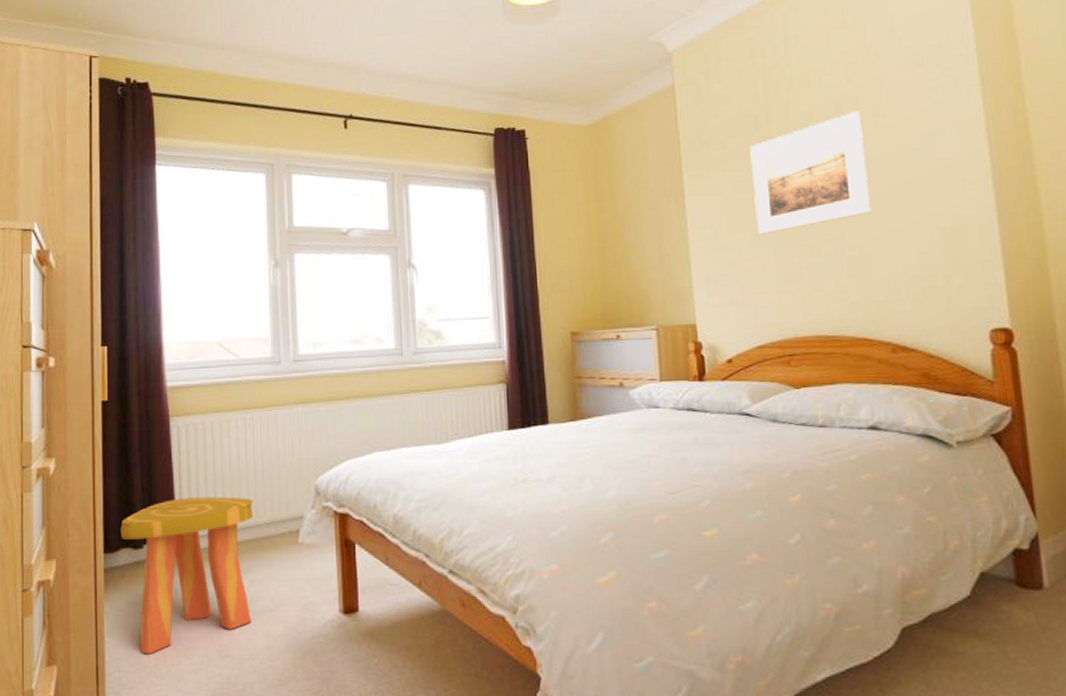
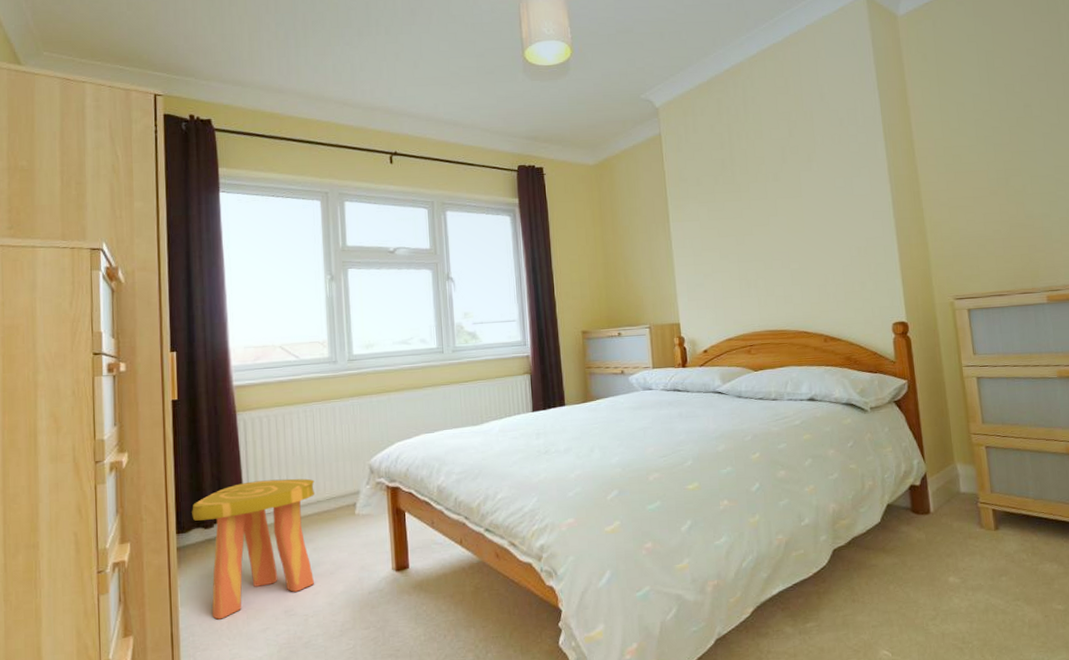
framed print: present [750,111,871,235] -> none [719,158,808,253]

